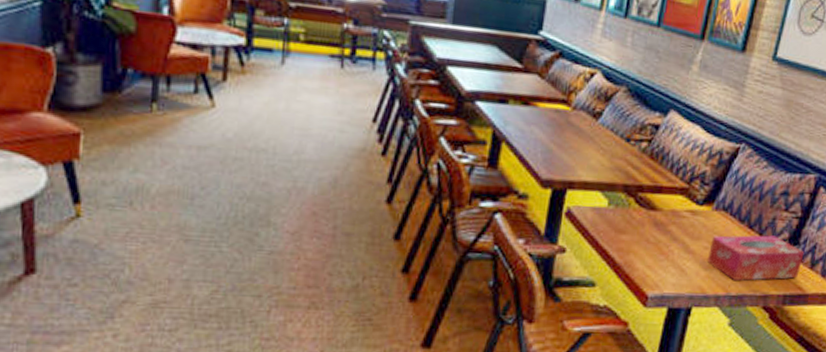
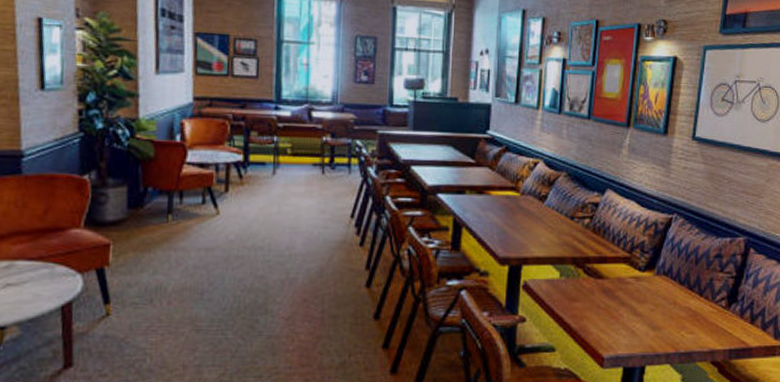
tissue box: present [707,235,805,281] -> none [655,295,743,338]

